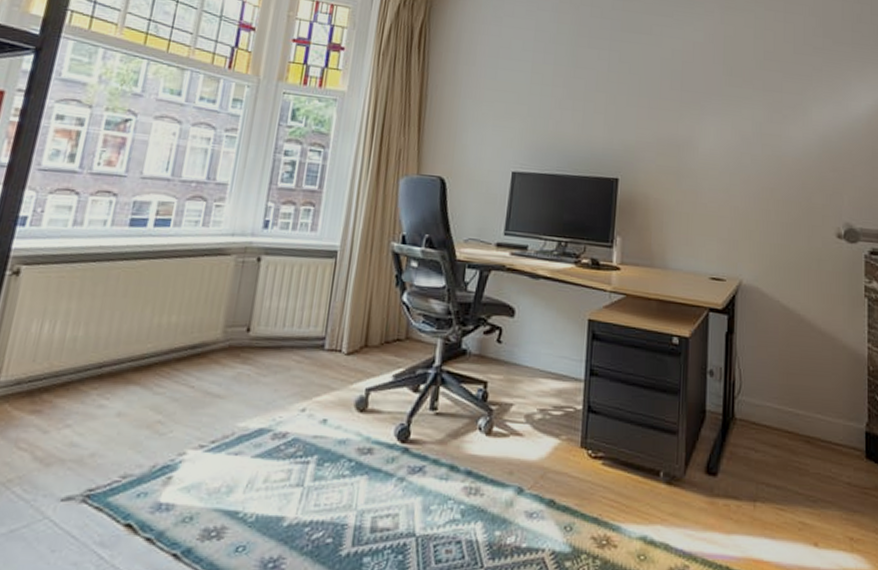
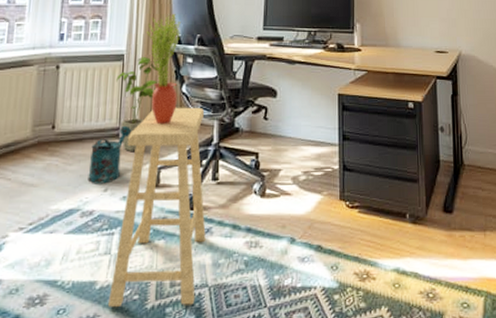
watering can: none [283,335,340,403] -> present [87,125,132,184]
stool: none [295,318,428,556] -> present [107,107,206,307]
house plant: none [326,254,377,367] -> present [116,56,158,151]
potted plant: none [365,208,408,337] -> present [147,14,182,123]

